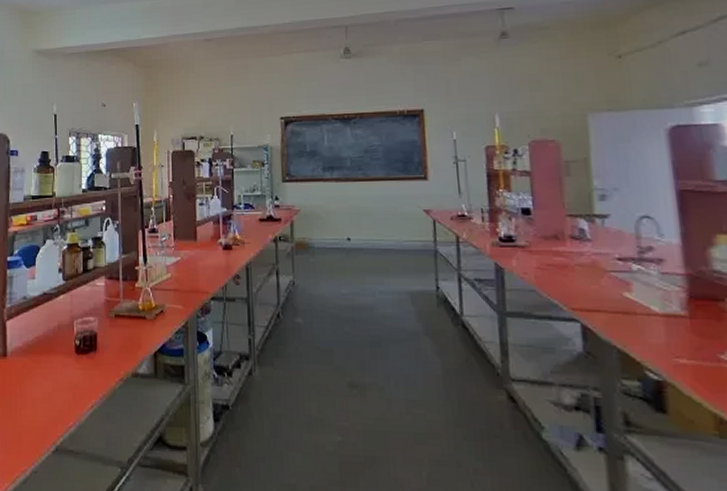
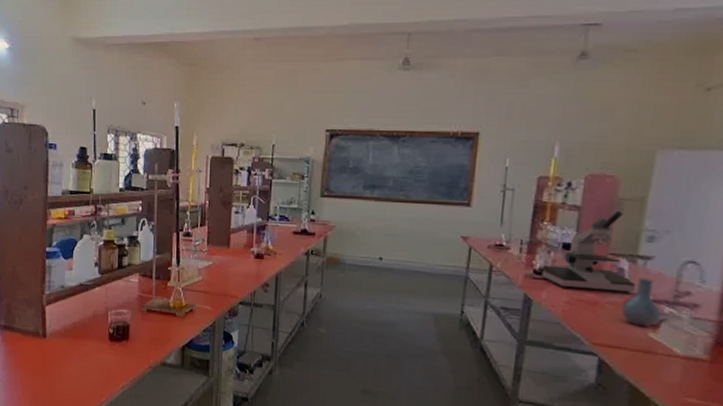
microscope: none [506,173,599,255] -> present [541,211,635,294]
flask: none [590,236,631,287] -> present [621,277,661,328]

